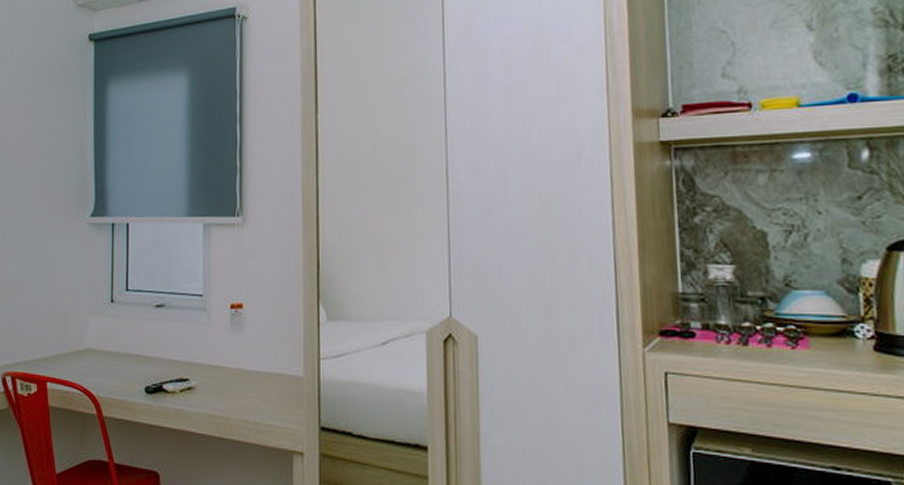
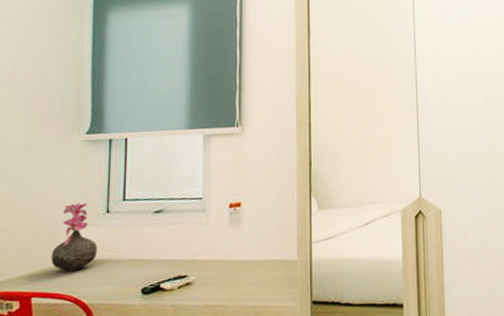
vase: none [63,289,103,360] -> present [51,202,97,272]

